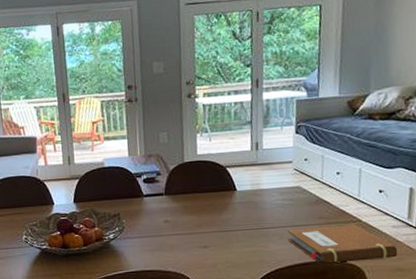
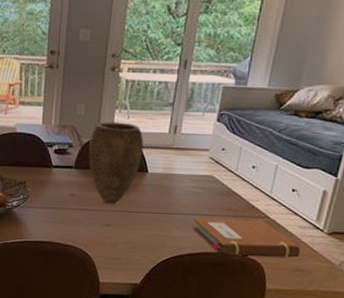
vase: none [175,145,229,226] -> present [88,122,144,204]

